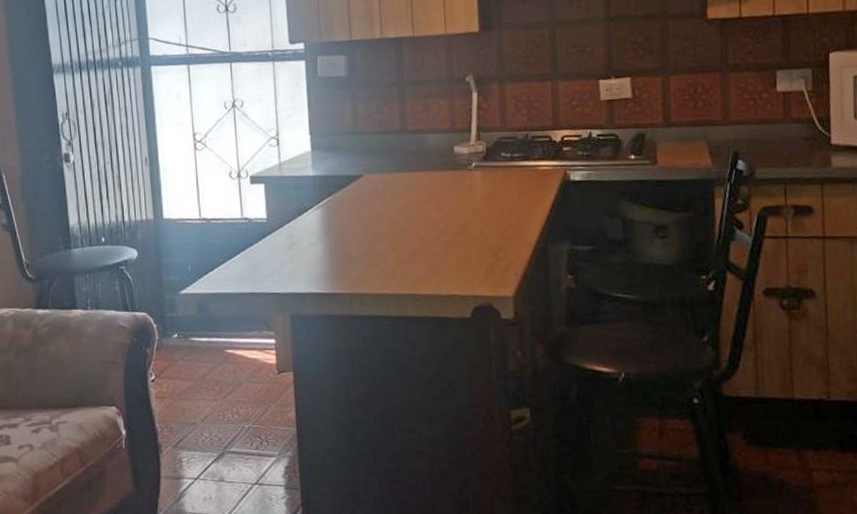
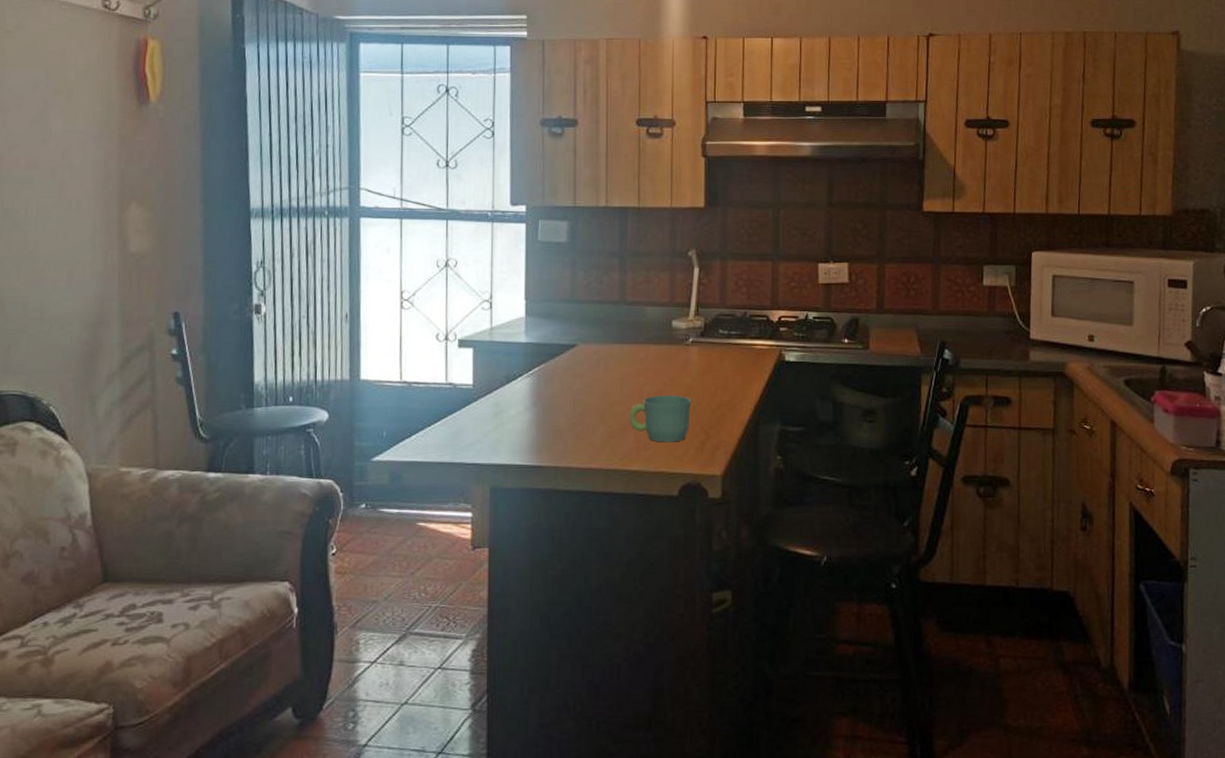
mug: none [418,219,479,267] -> present [629,394,692,443]

